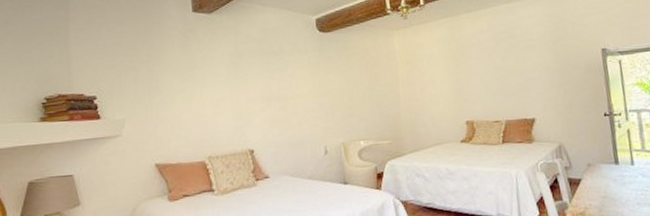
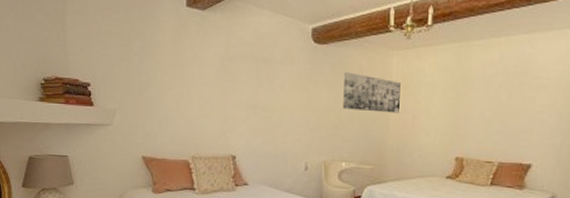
wall art: none [351,54,407,90] -> present [343,72,401,113]

